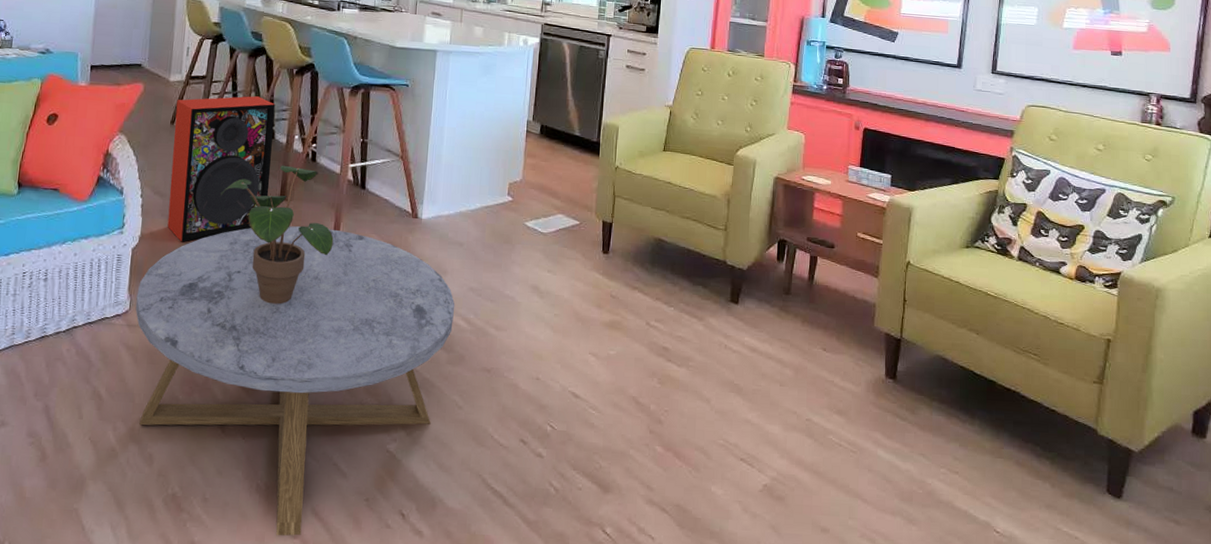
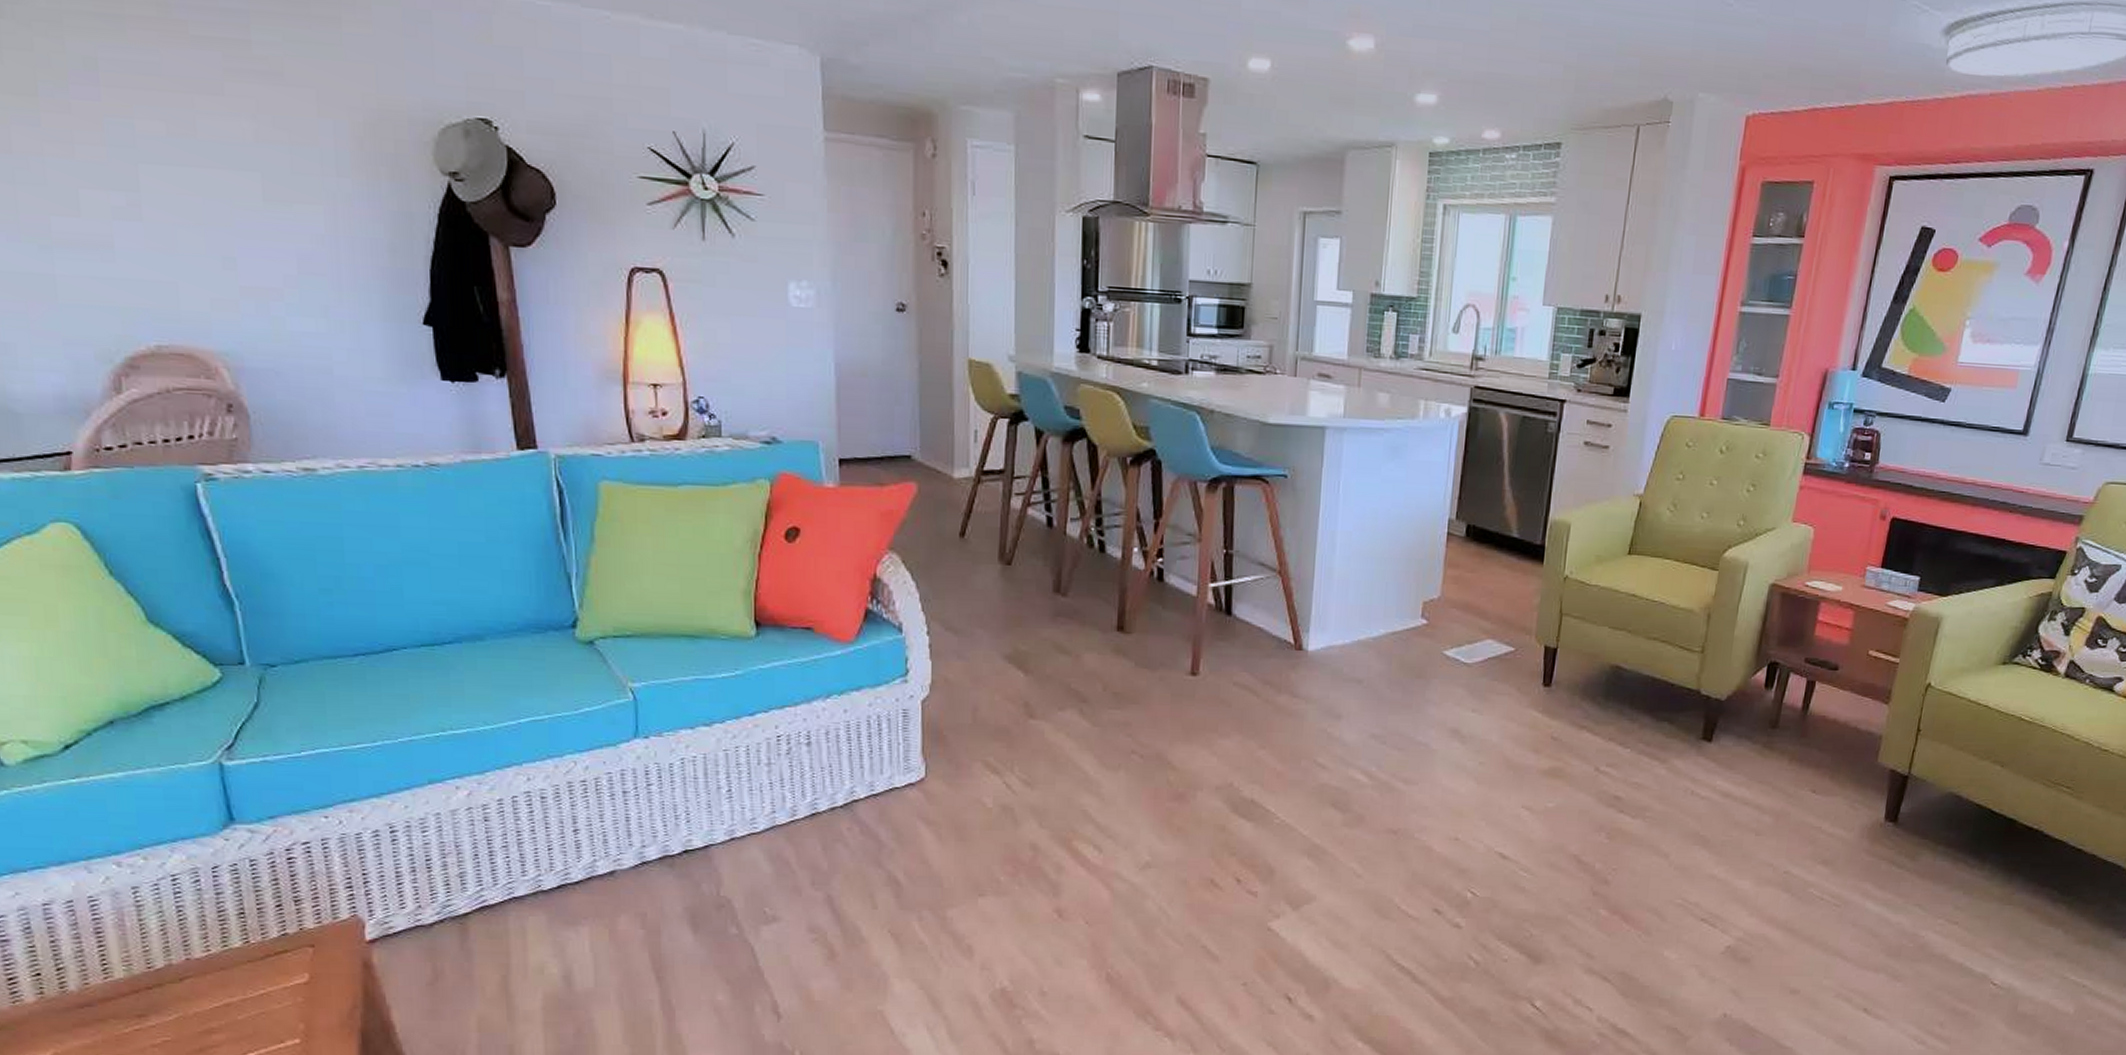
coffee table: present [135,226,455,536] -> none [933,665,1353,1029]
speaker: present [167,96,275,242] -> none [965,495,1104,691]
potted plant: present [221,165,334,305] -> none [1036,587,1192,763]

